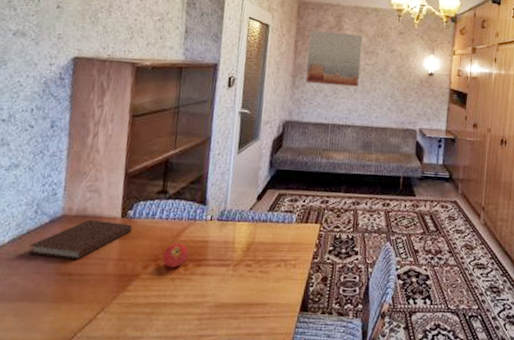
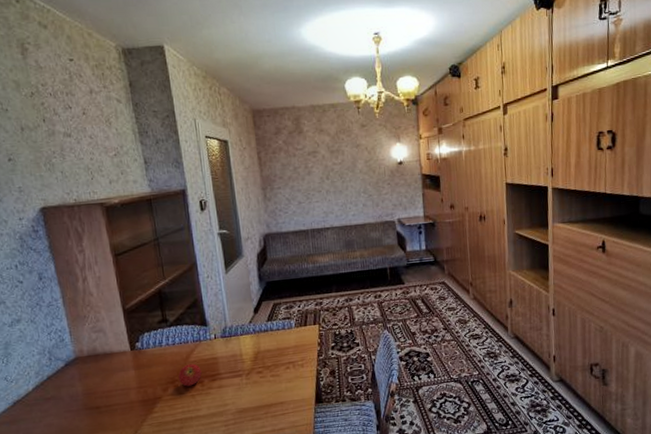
notebook: present [28,219,133,260] -> none [52,355,144,397]
wall art: present [305,31,363,87] -> none [270,134,330,193]

